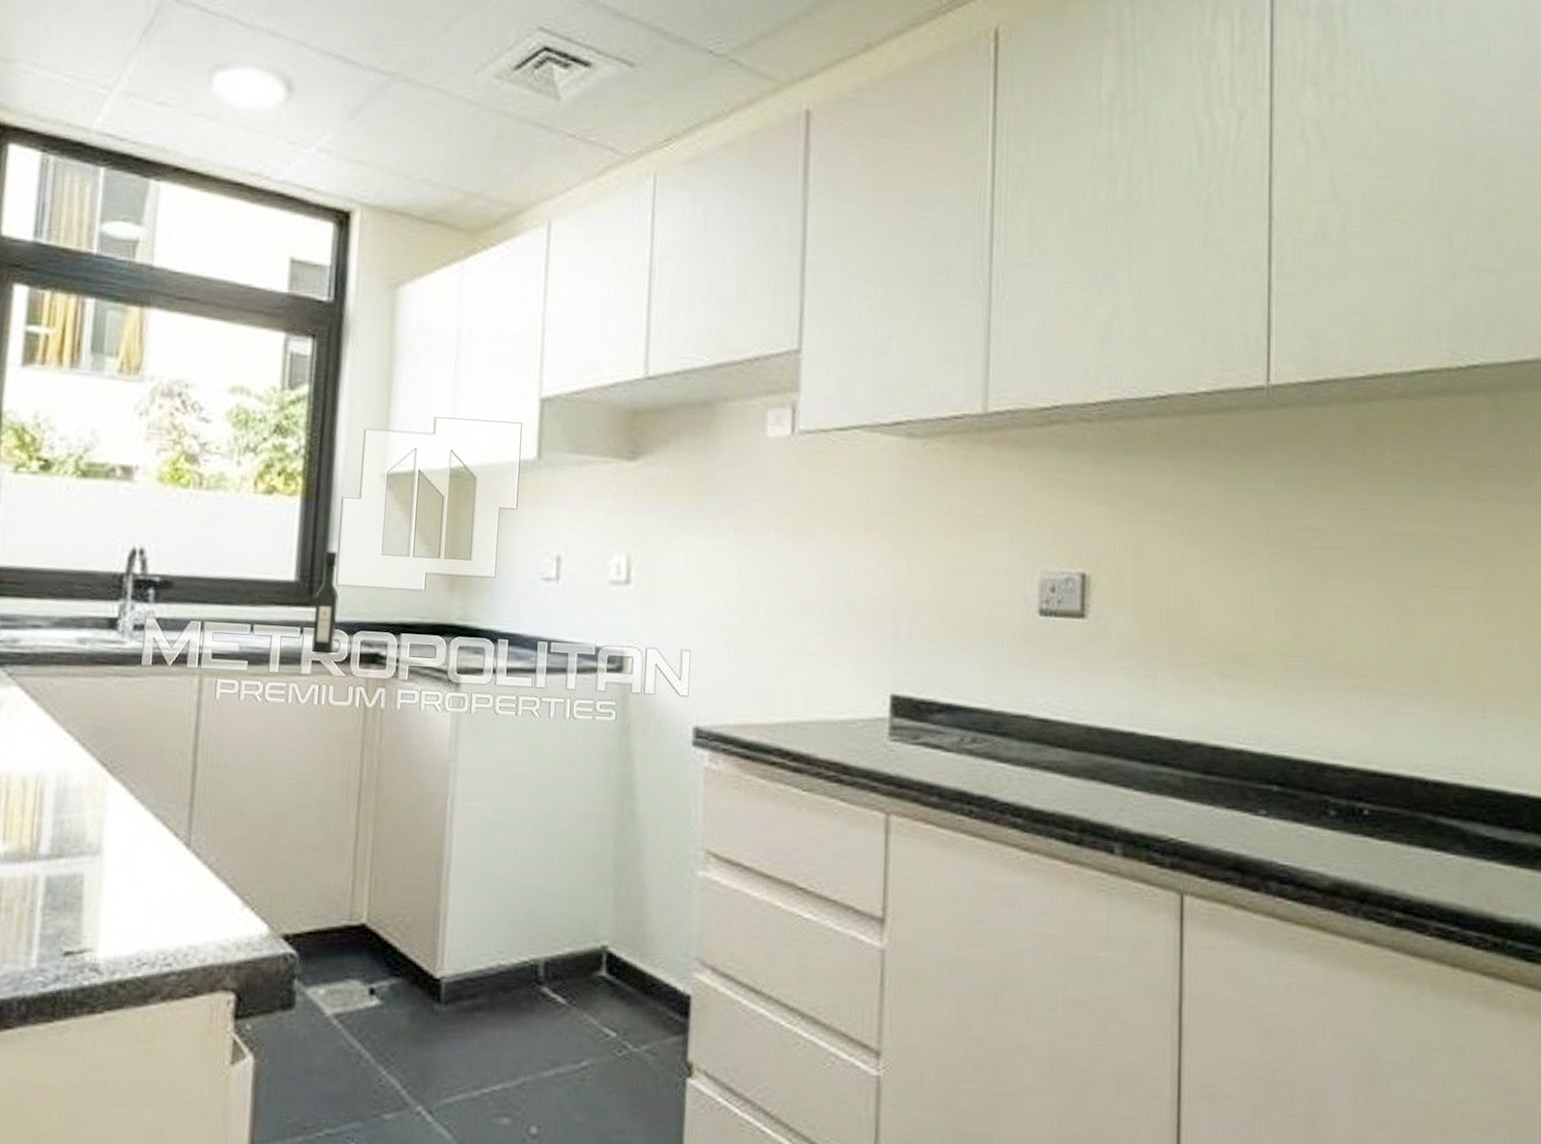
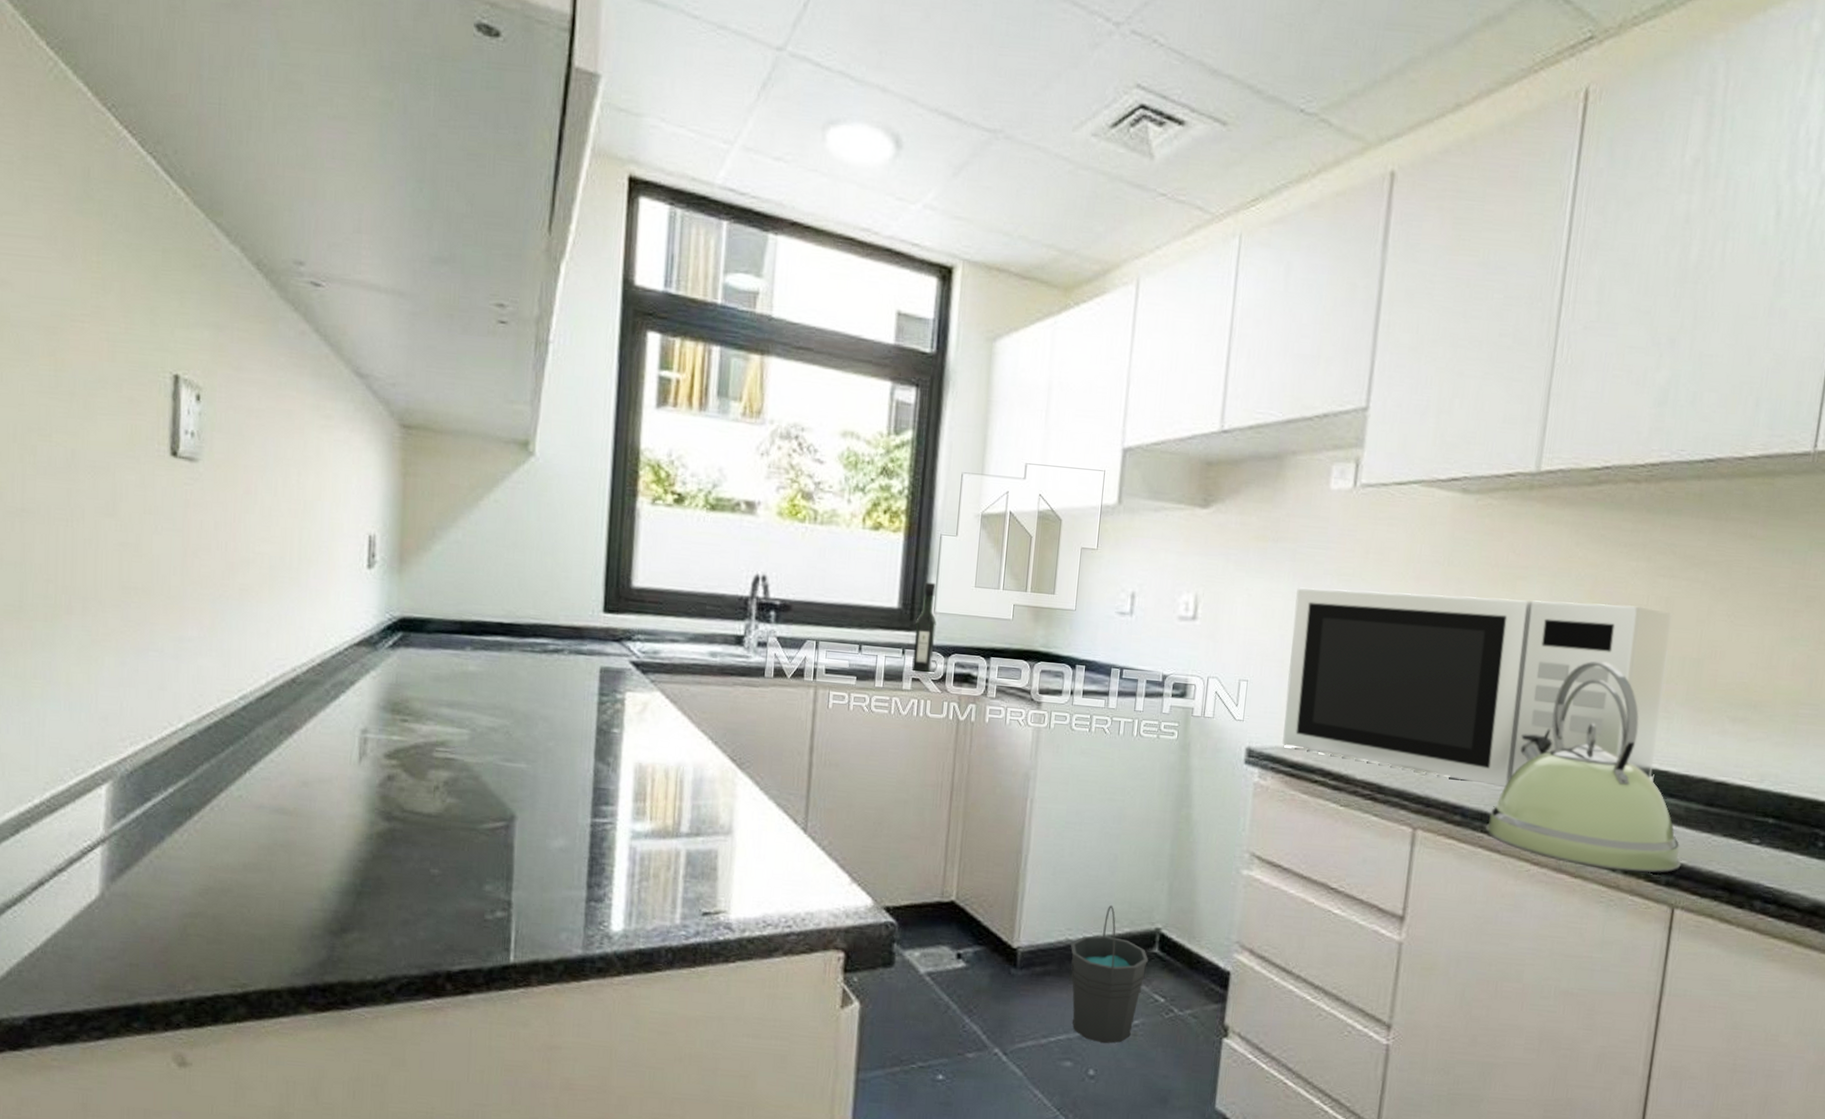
bucket: none [502,919,596,1093] -> present [1070,904,1149,1044]
microwave: none [733,544,1145,763] -> present [1282,587,1674,788]
kettle: none [965,615,1185,855] -> present [1484,660,1682,874]

